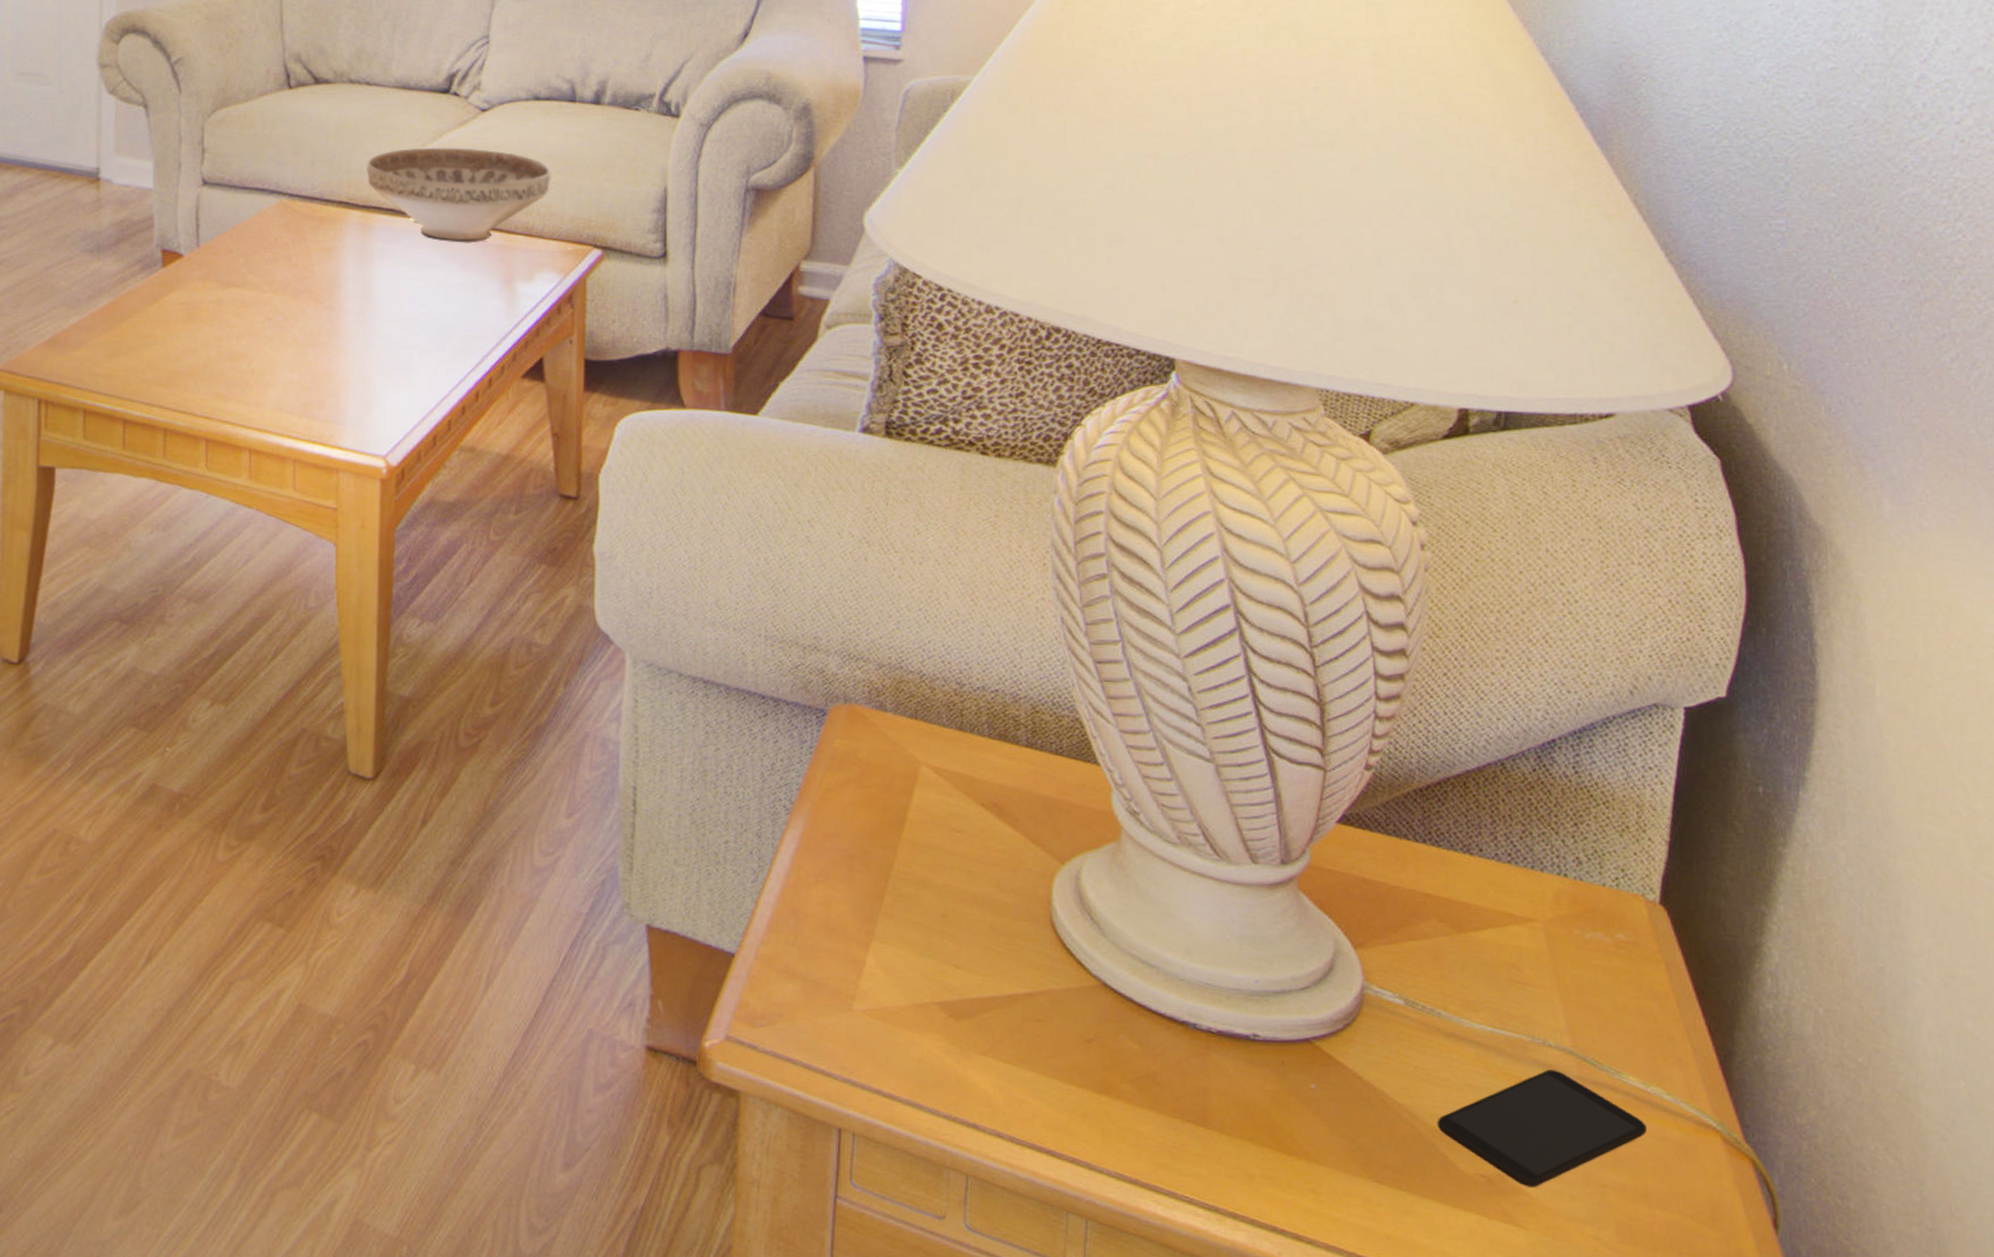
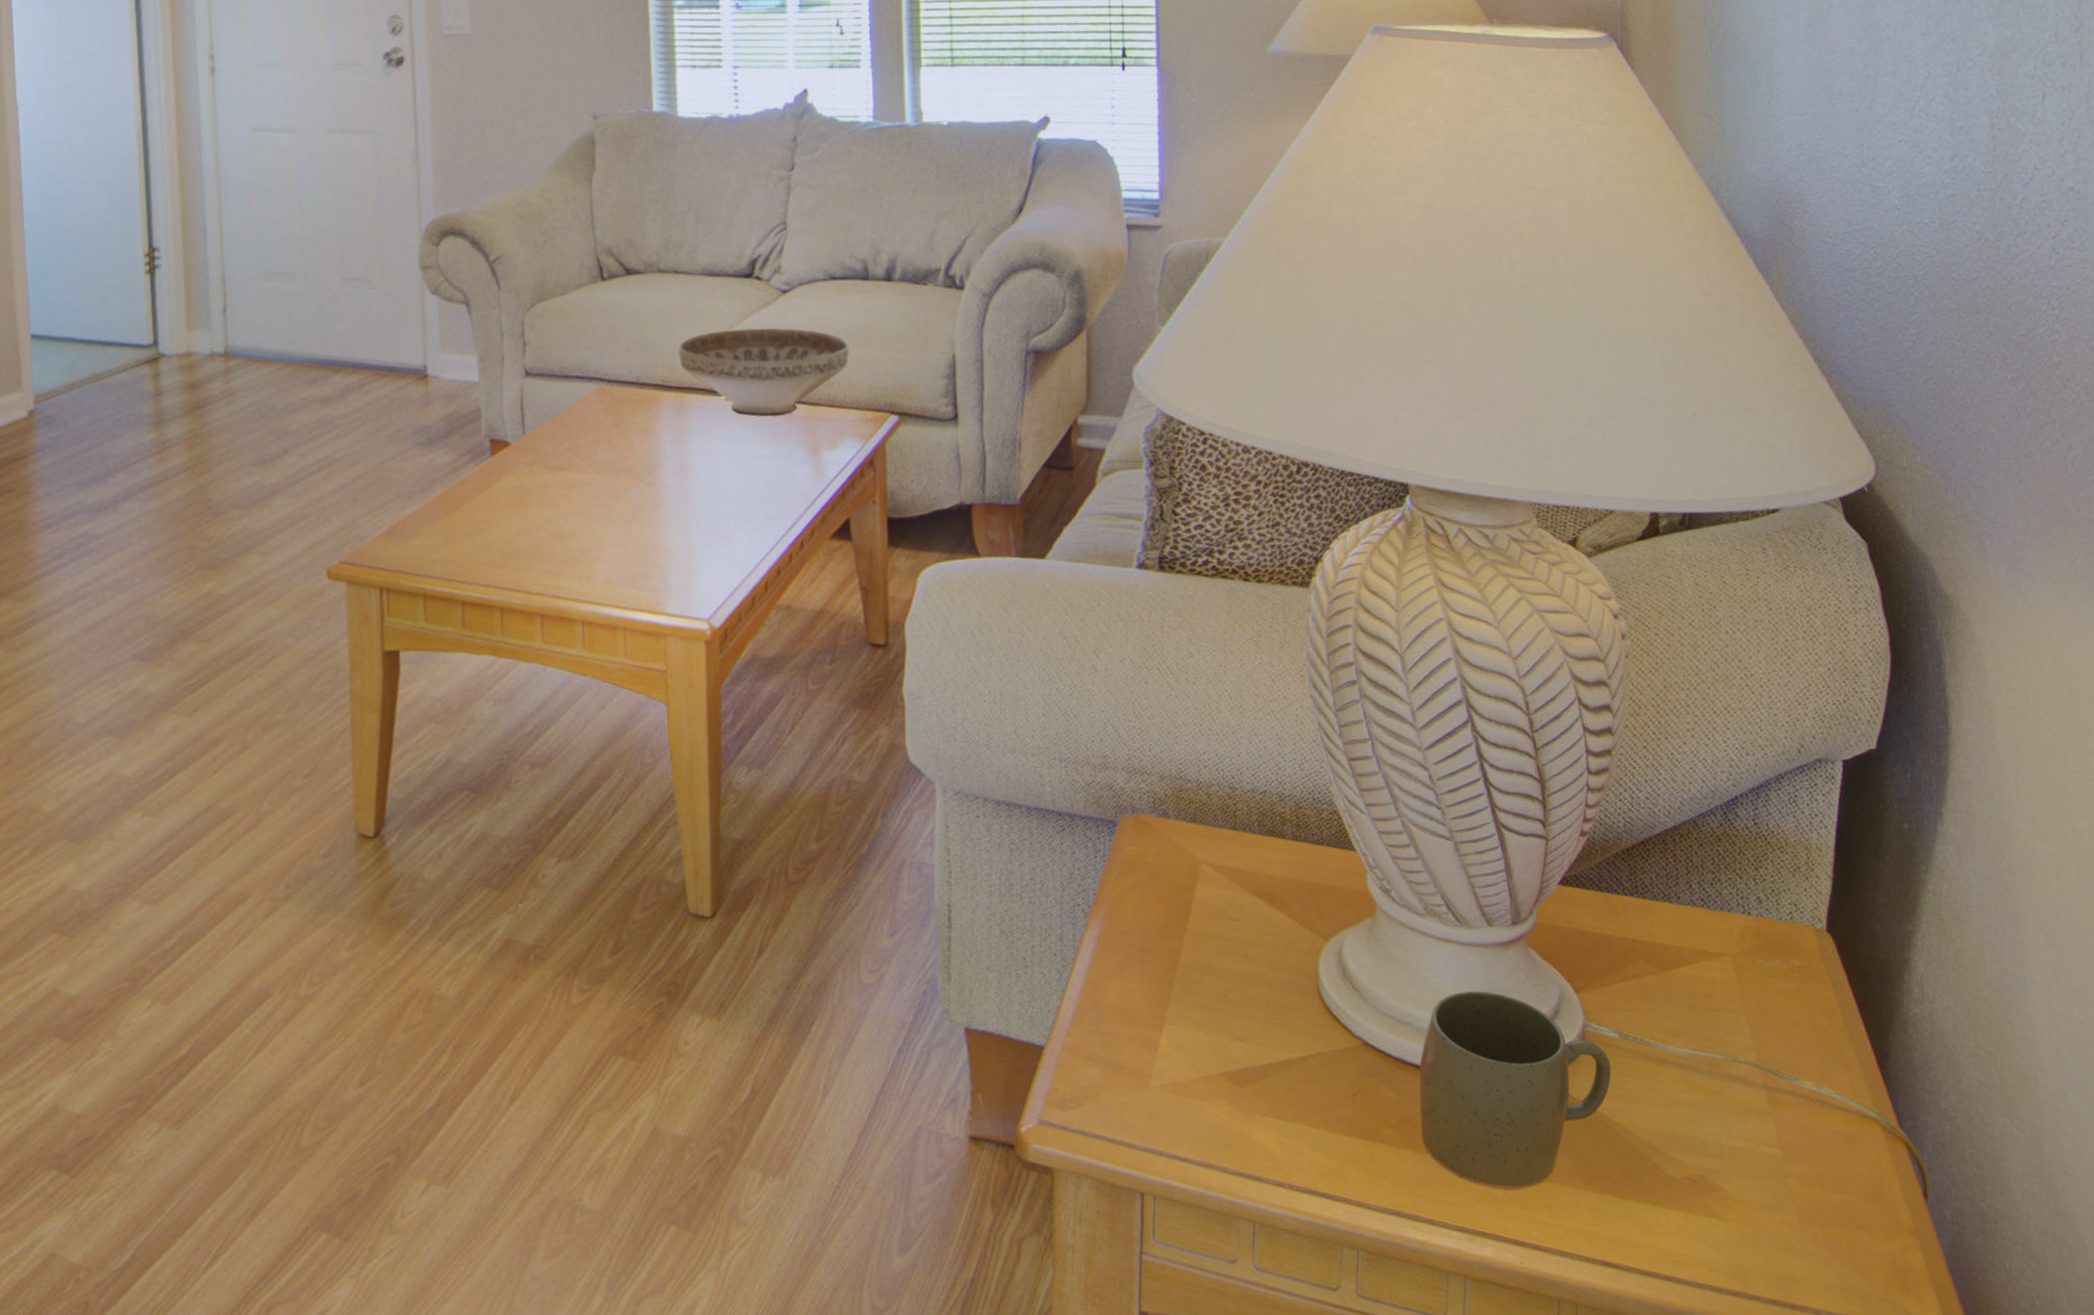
mug: none [1165,935,1394,1169] -> present [1419,990,1612,1190]
mobile phone: present [1437,1069,1647,1187] -> none [1648,1082,1820,1184]

